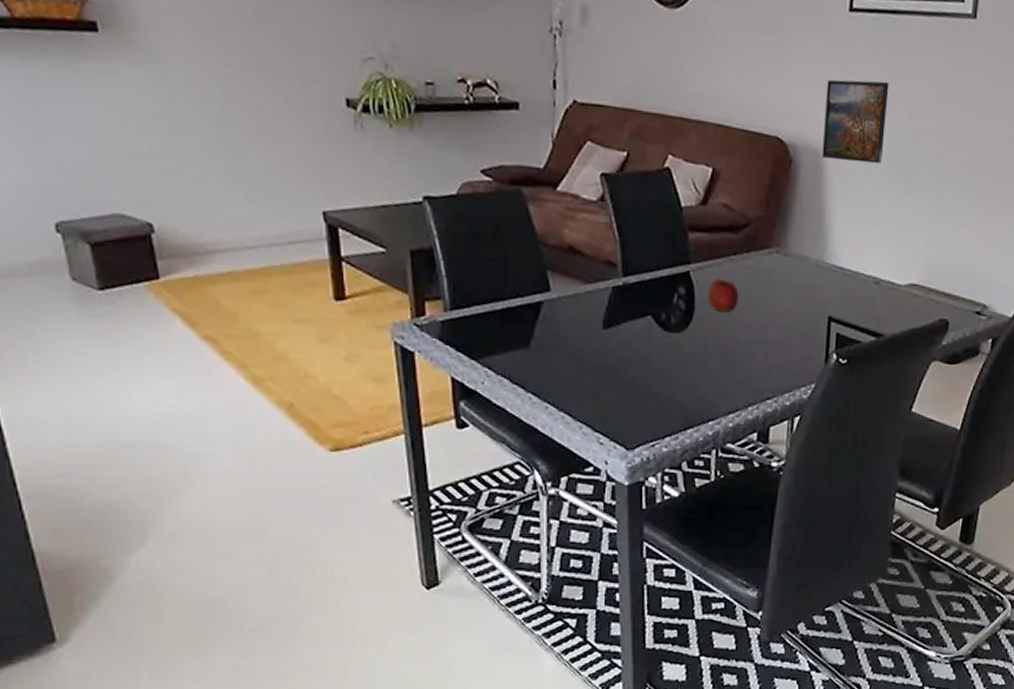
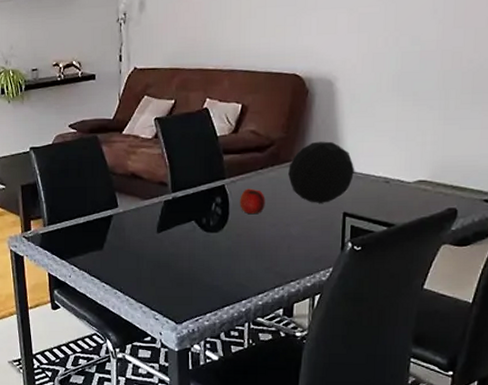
decorative orb: none [766,225,843,304] -> present [288,141,355,203]
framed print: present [821,79,889,164] -> none [334,18,393,86]

